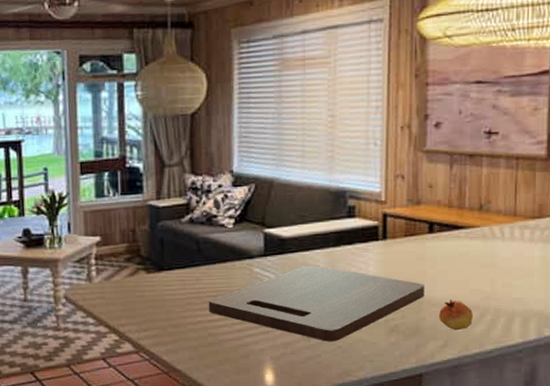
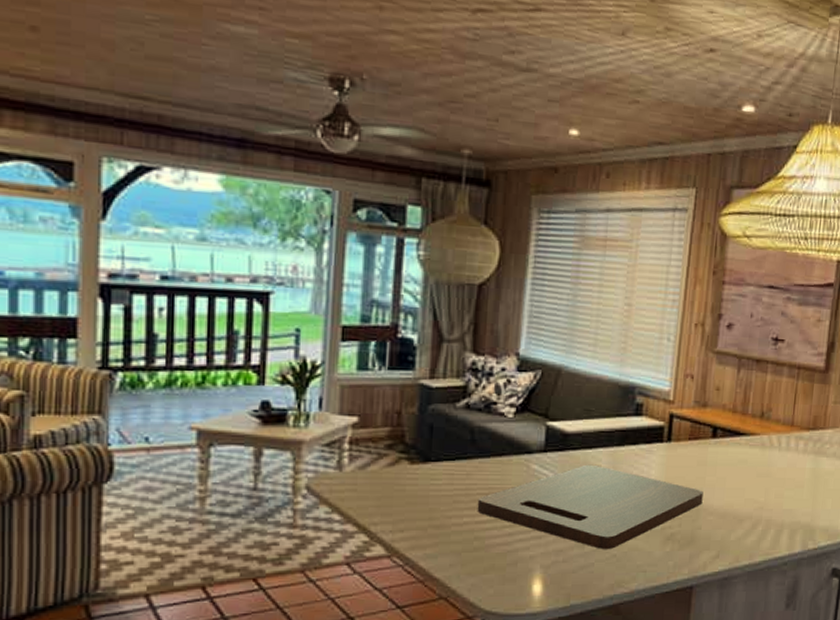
fruit: present [439,299,473,331] -> none [714,507,746,541]

